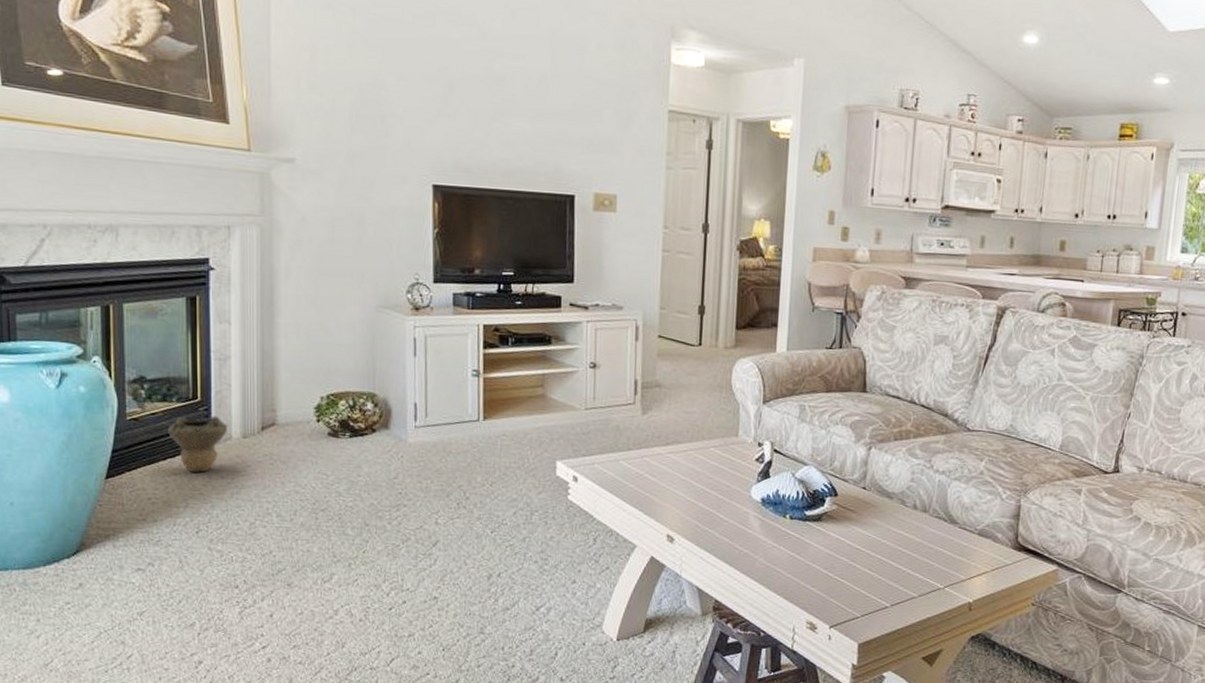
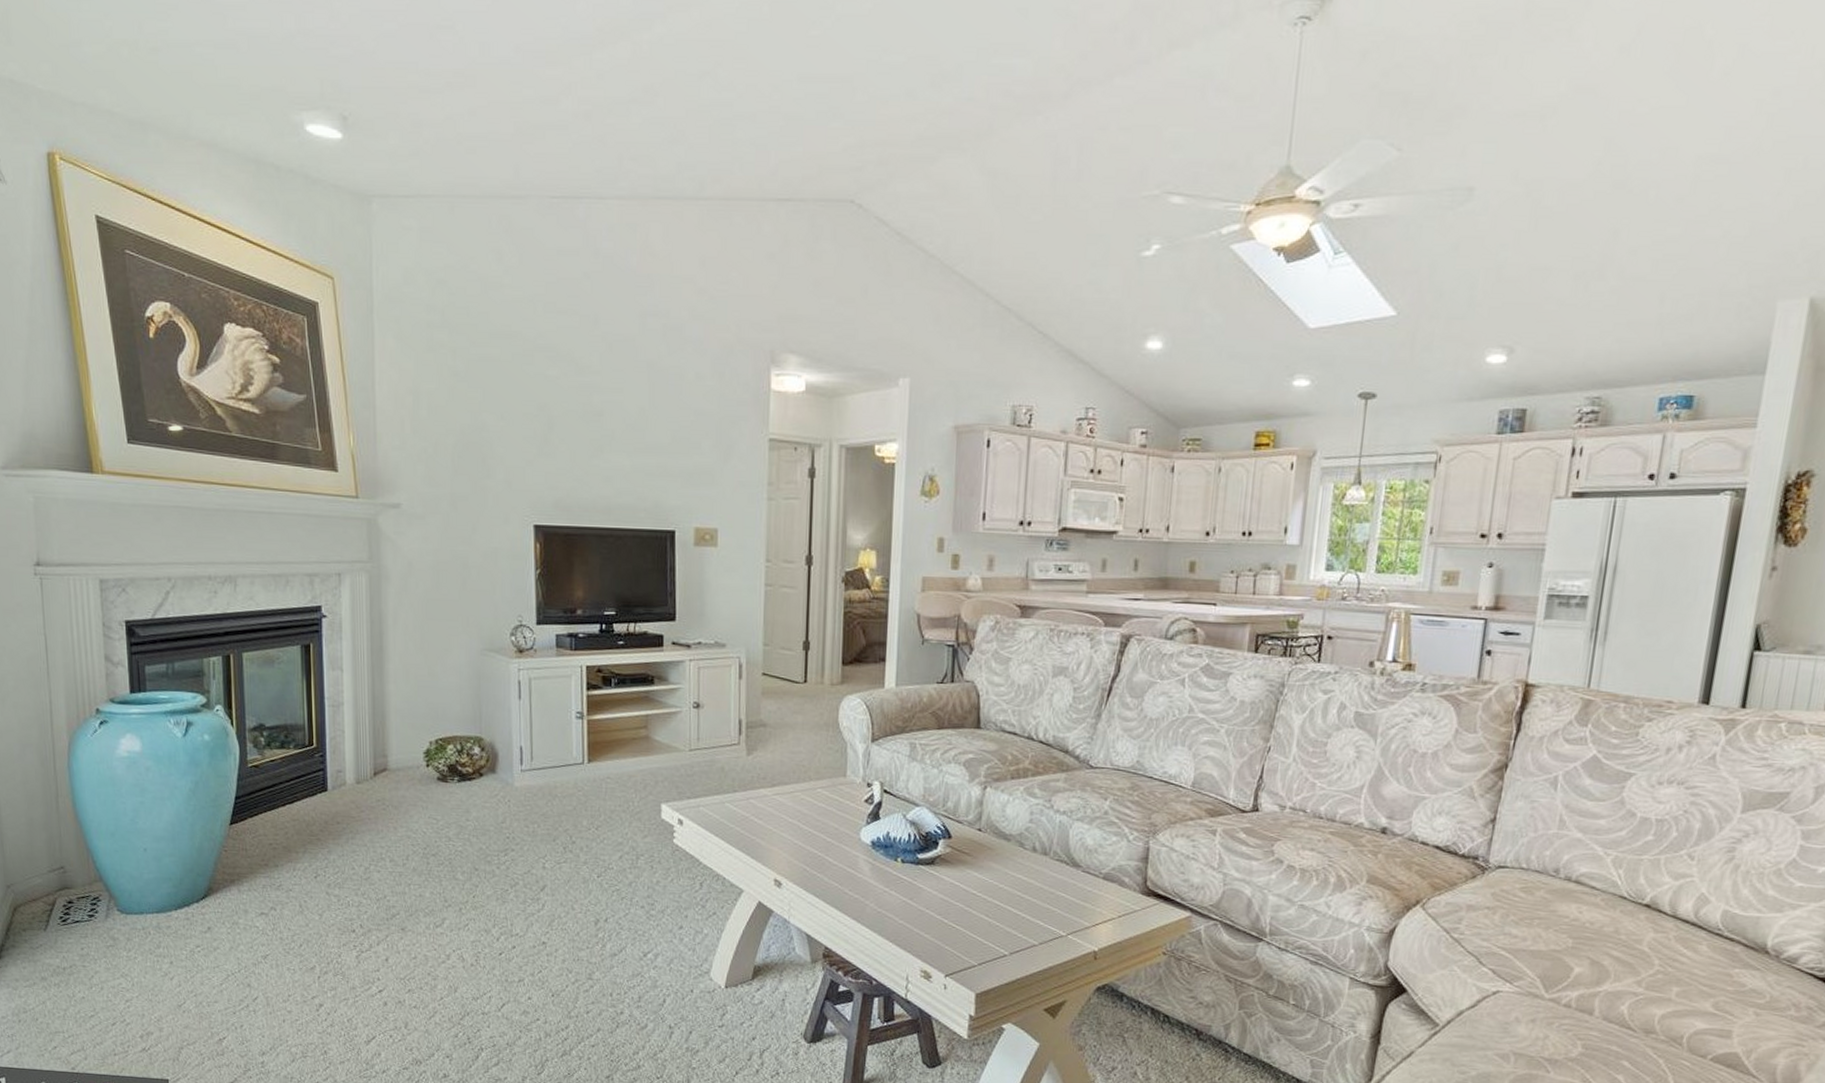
decorative bowl: present [168,415,228,473] -> none [286,762,343,818]

